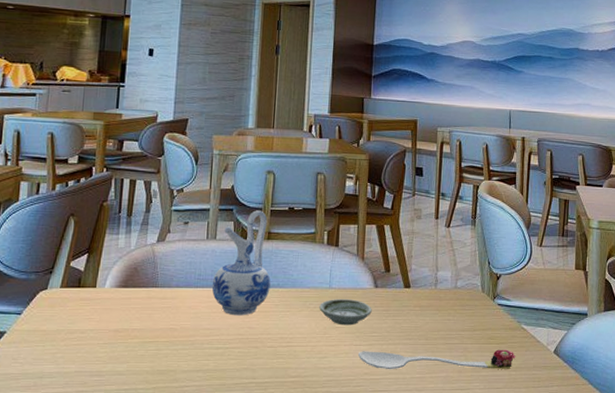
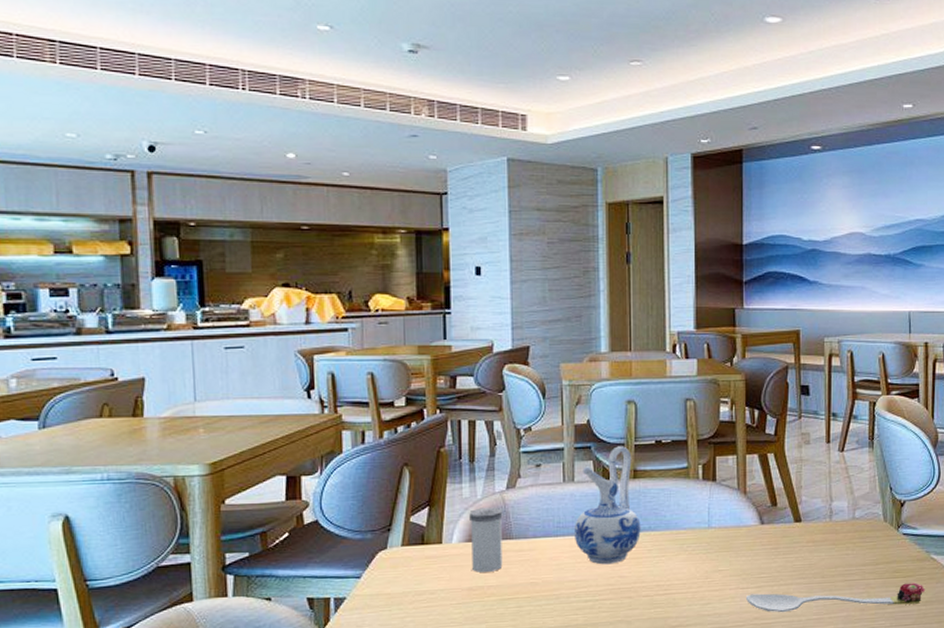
salt shaker: none [120,257,152,316] -> present [469,507,503,572]
saucer: present [319,299,372,326] -> none [698,538,759,568]

